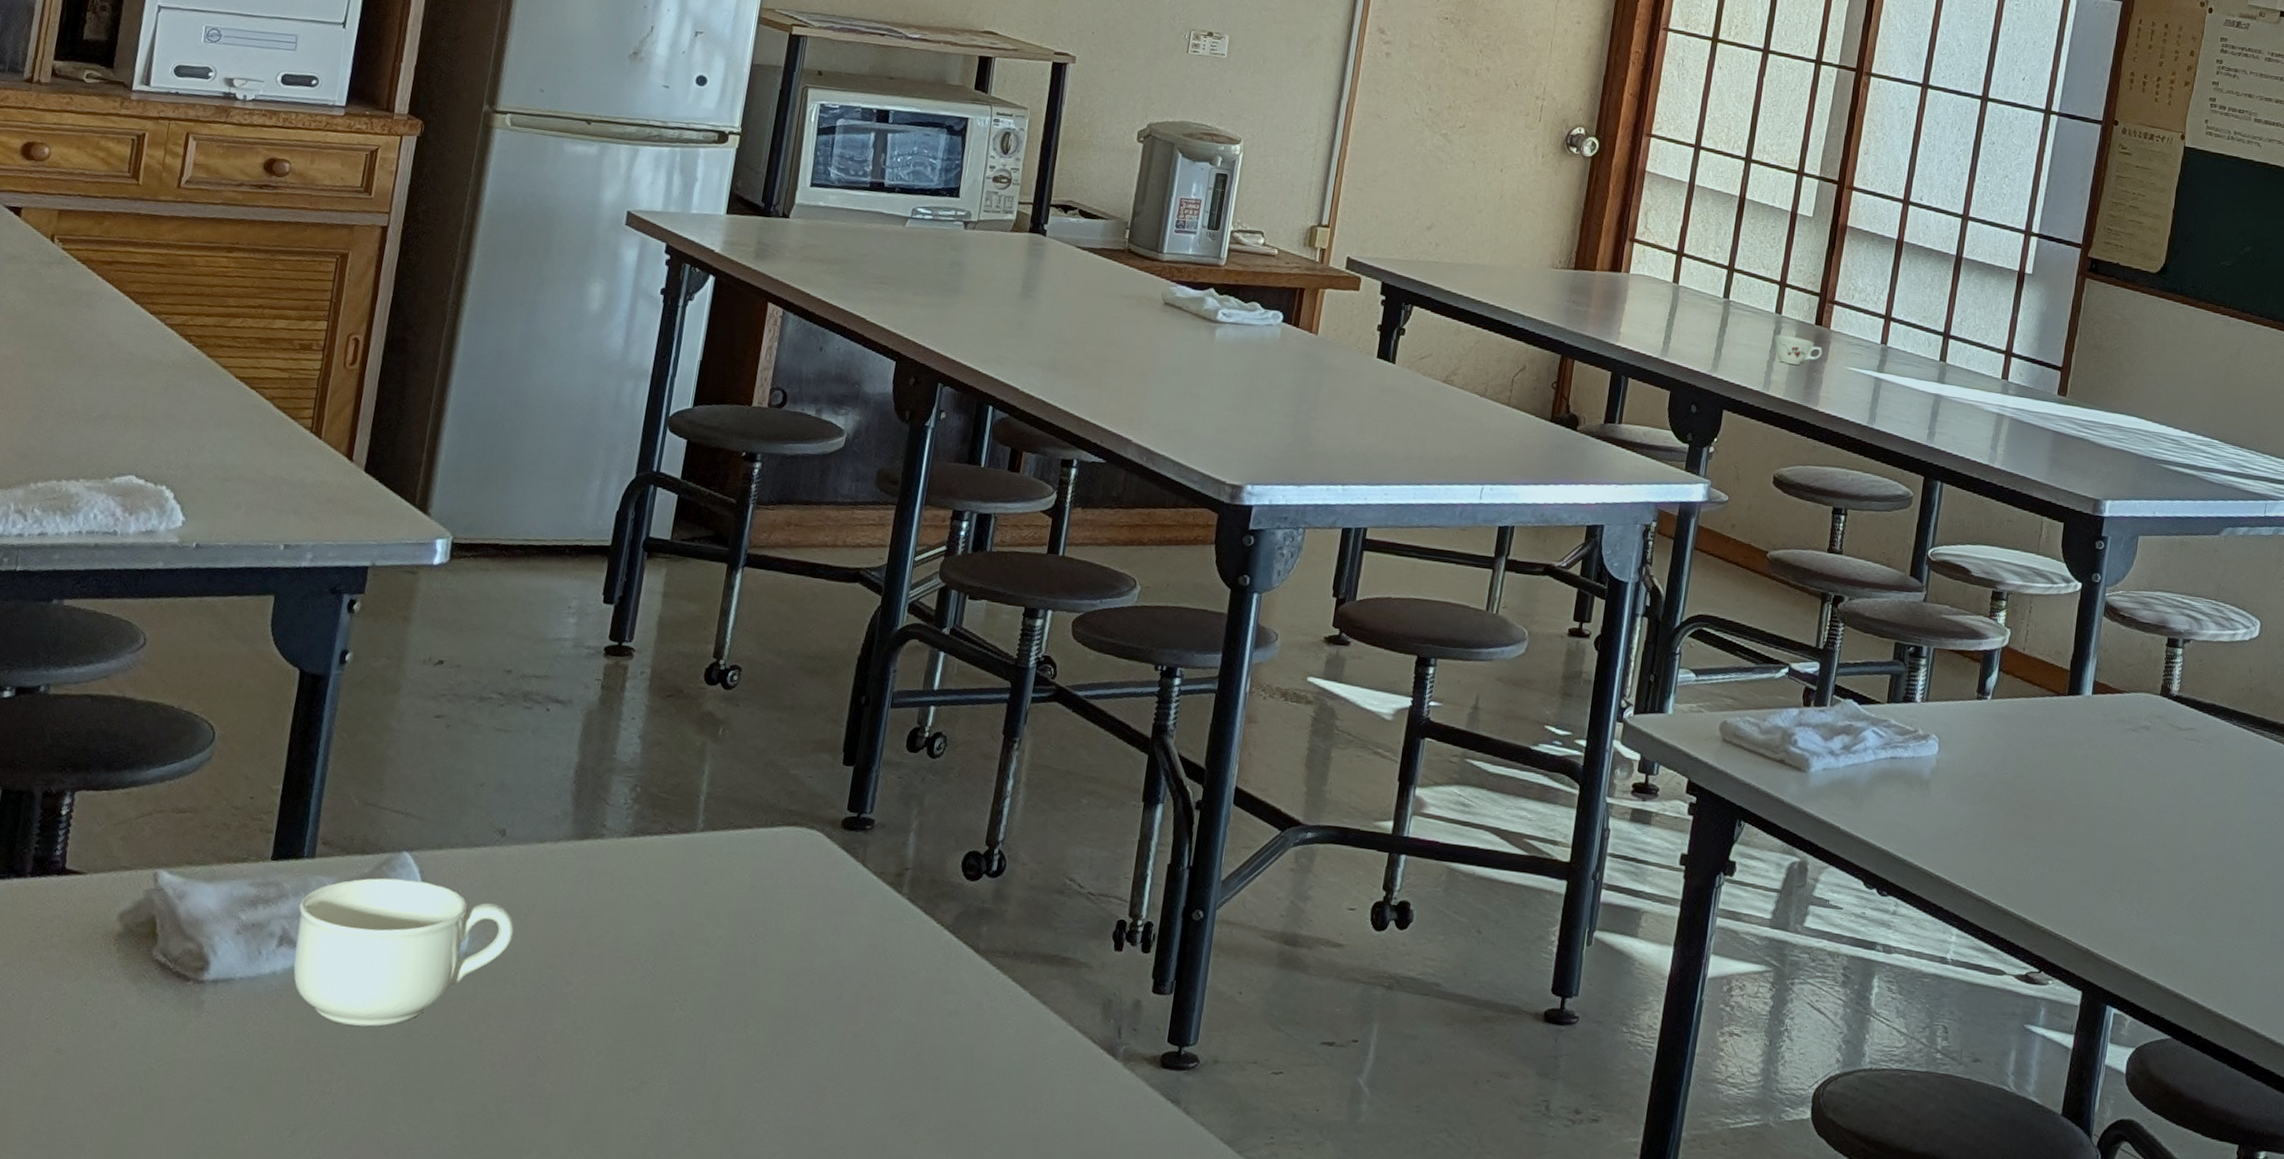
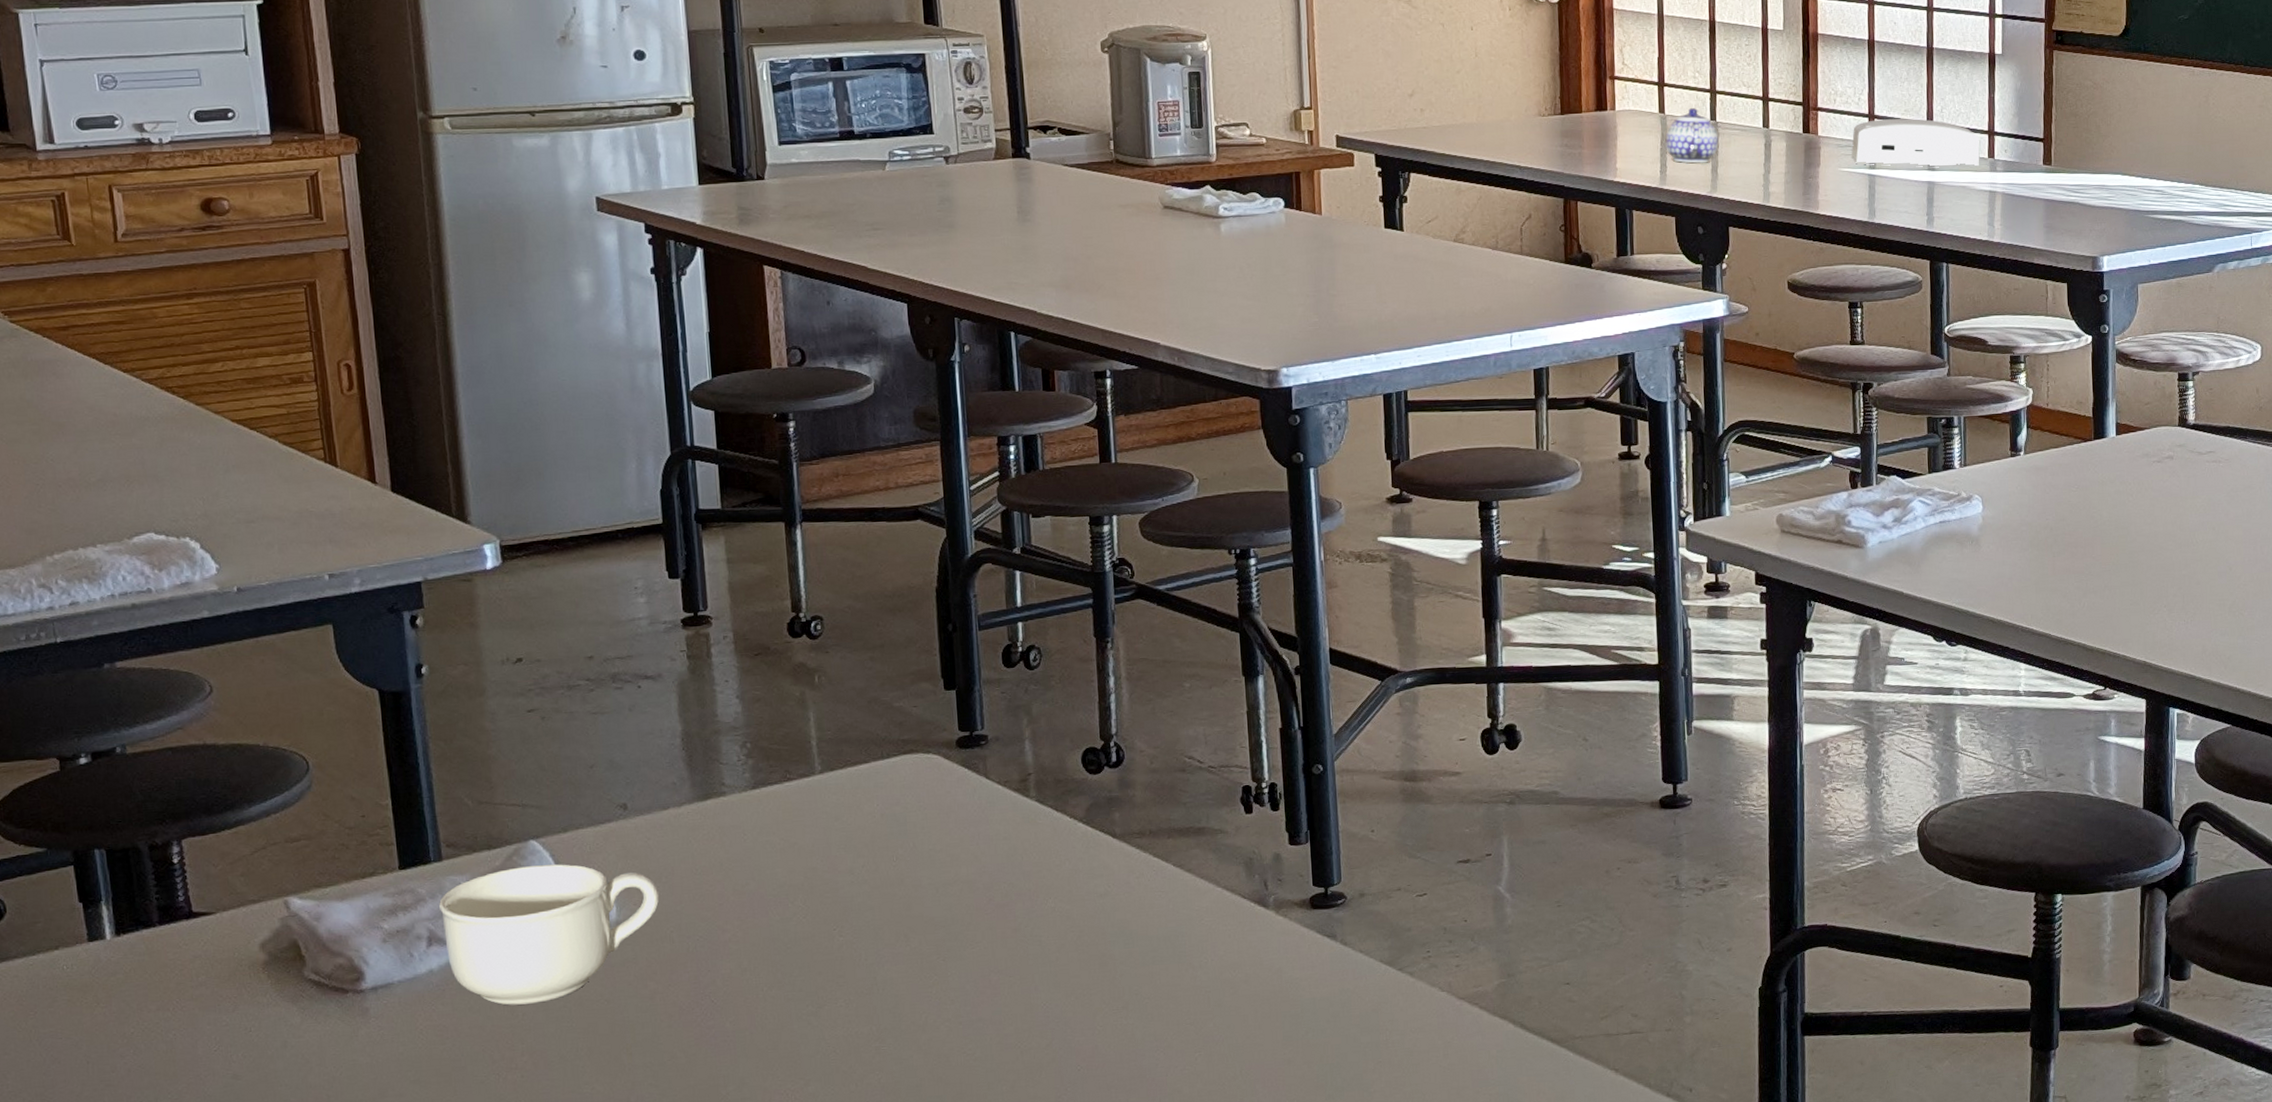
teapot: none [1673,281,1729,341] -> present [1665,107,1719,164]
teacup: present [1774,334,1823,366] -> none [1766,147,1815,175]
tissue dispenser: none [1860,322,1996,388] -> present [1851,118,1981,168]

